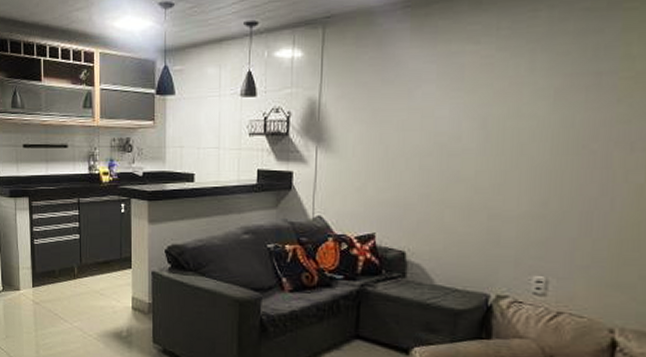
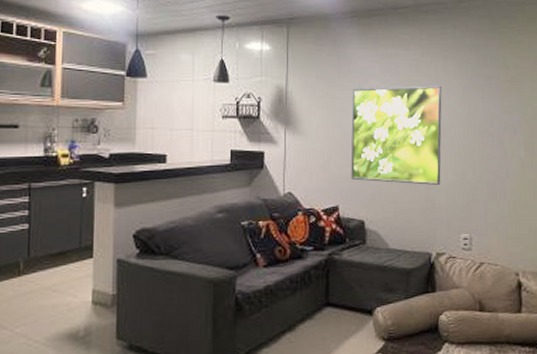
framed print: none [392,89,523,214] -> present [351,85,442,185]

